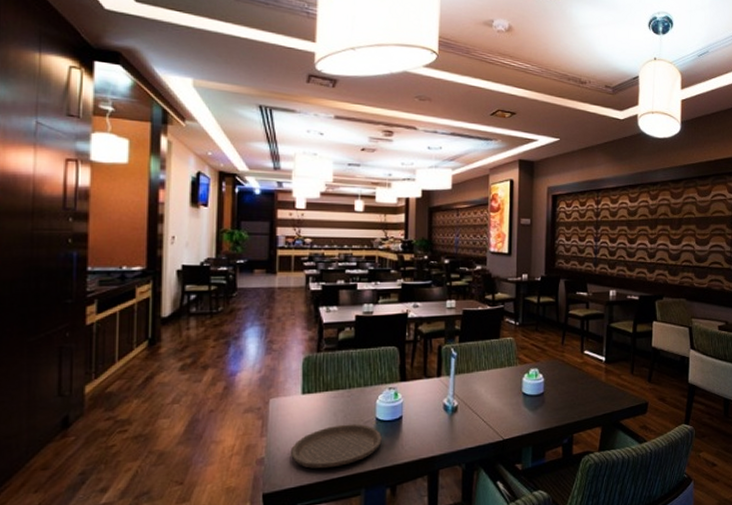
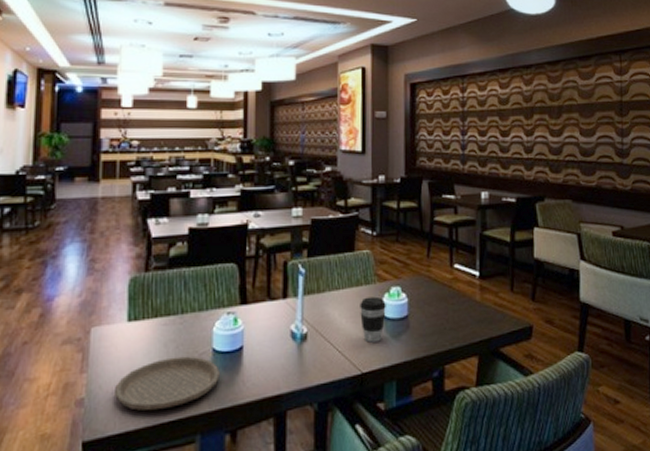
coffee cup: none [503,376,525,415] -> present [360,296,386,343]

